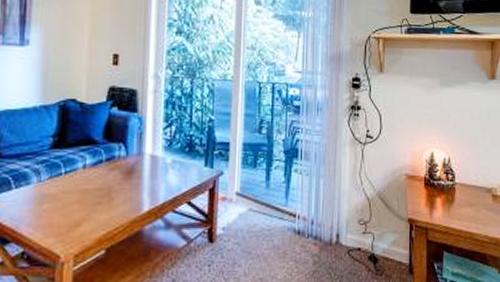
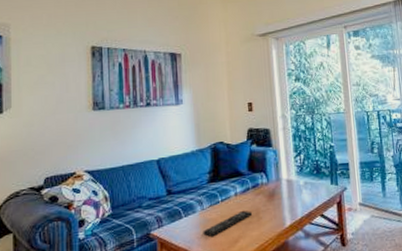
remote control: none [36,187,103,217] -> present [203,210,253,238]

